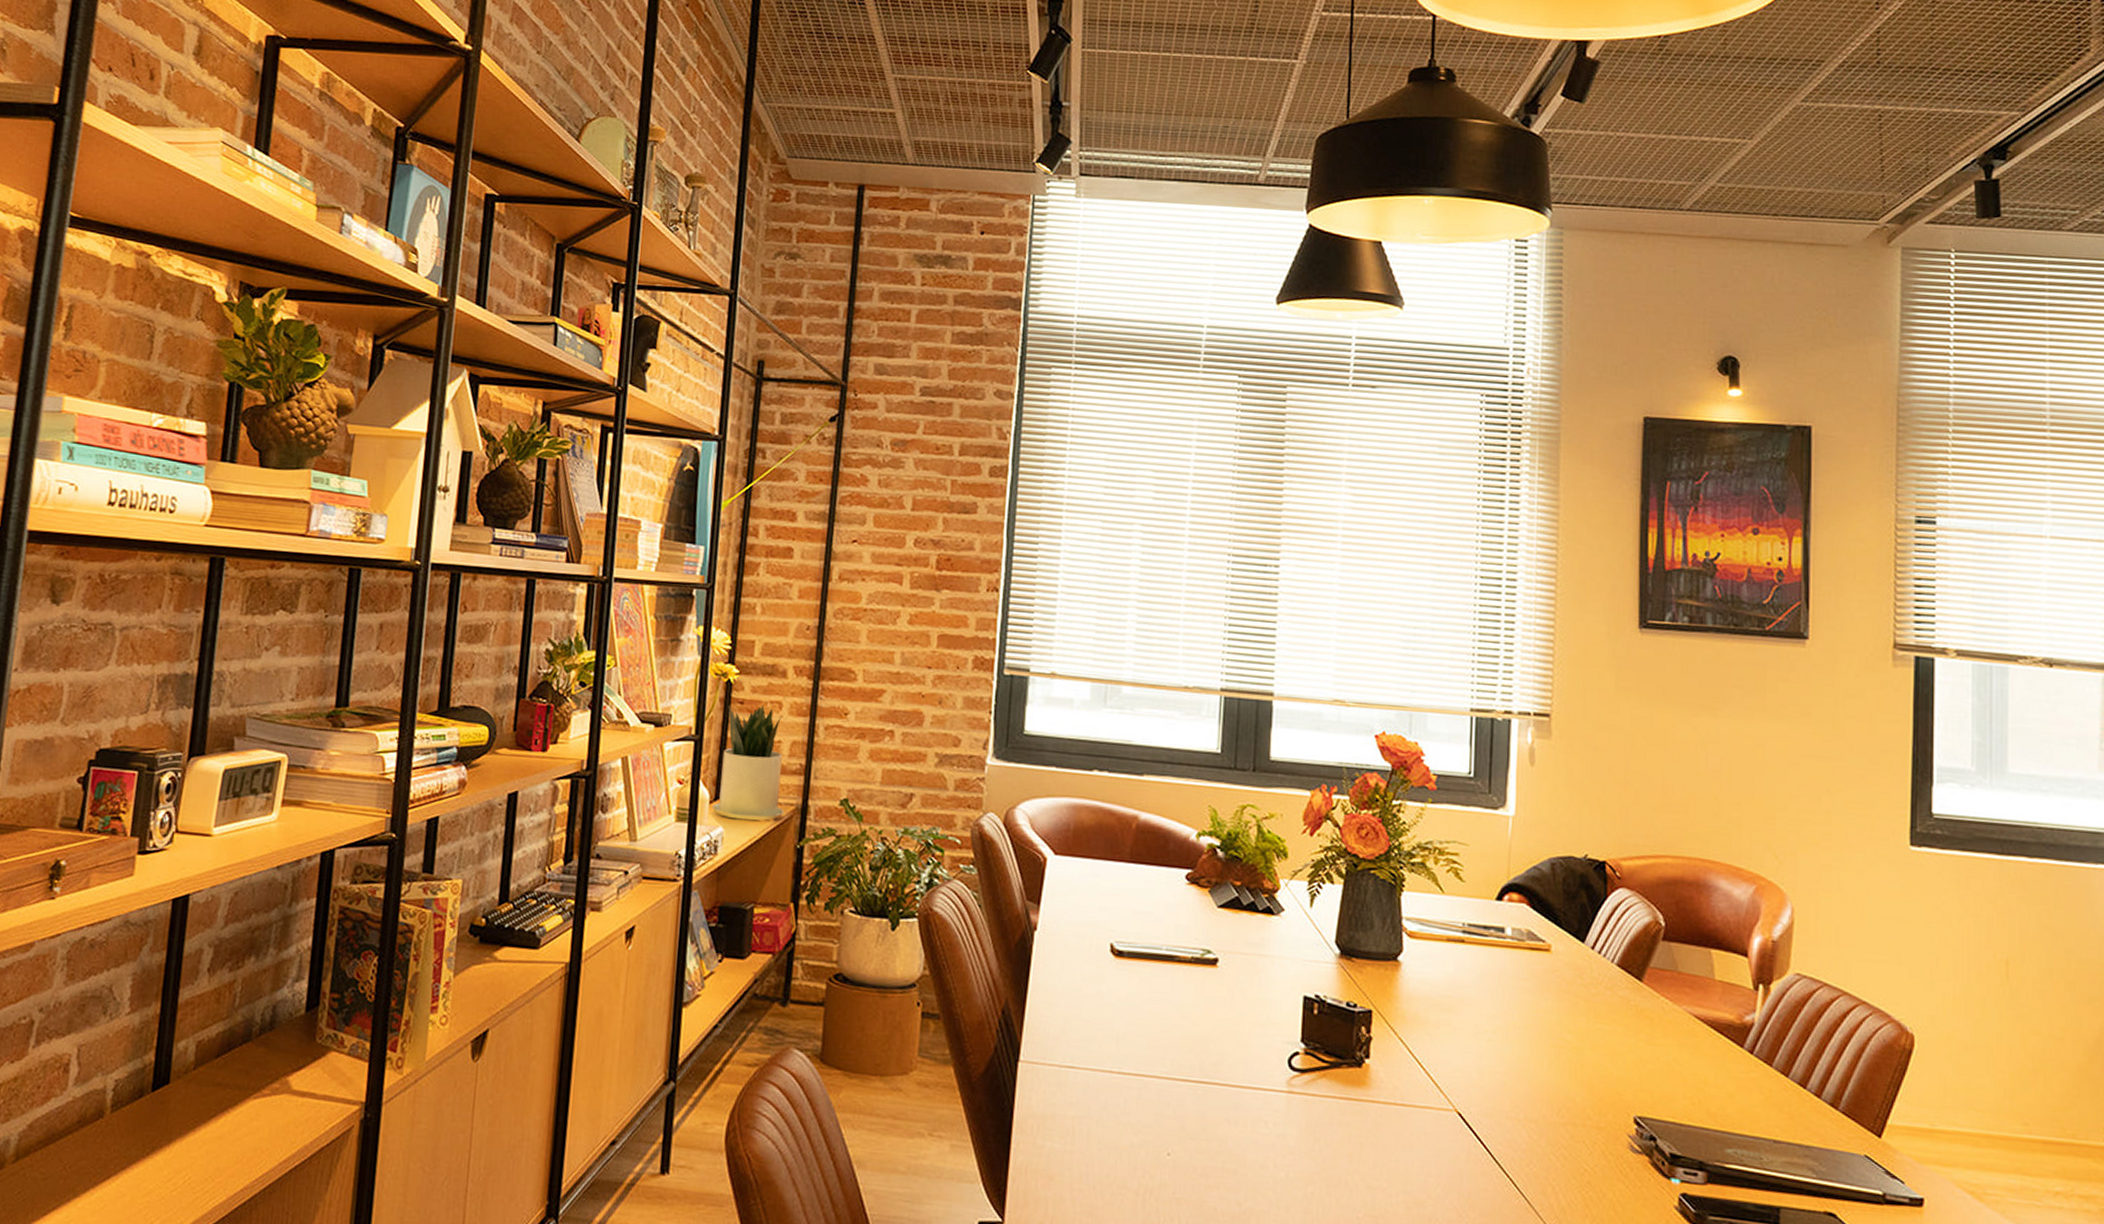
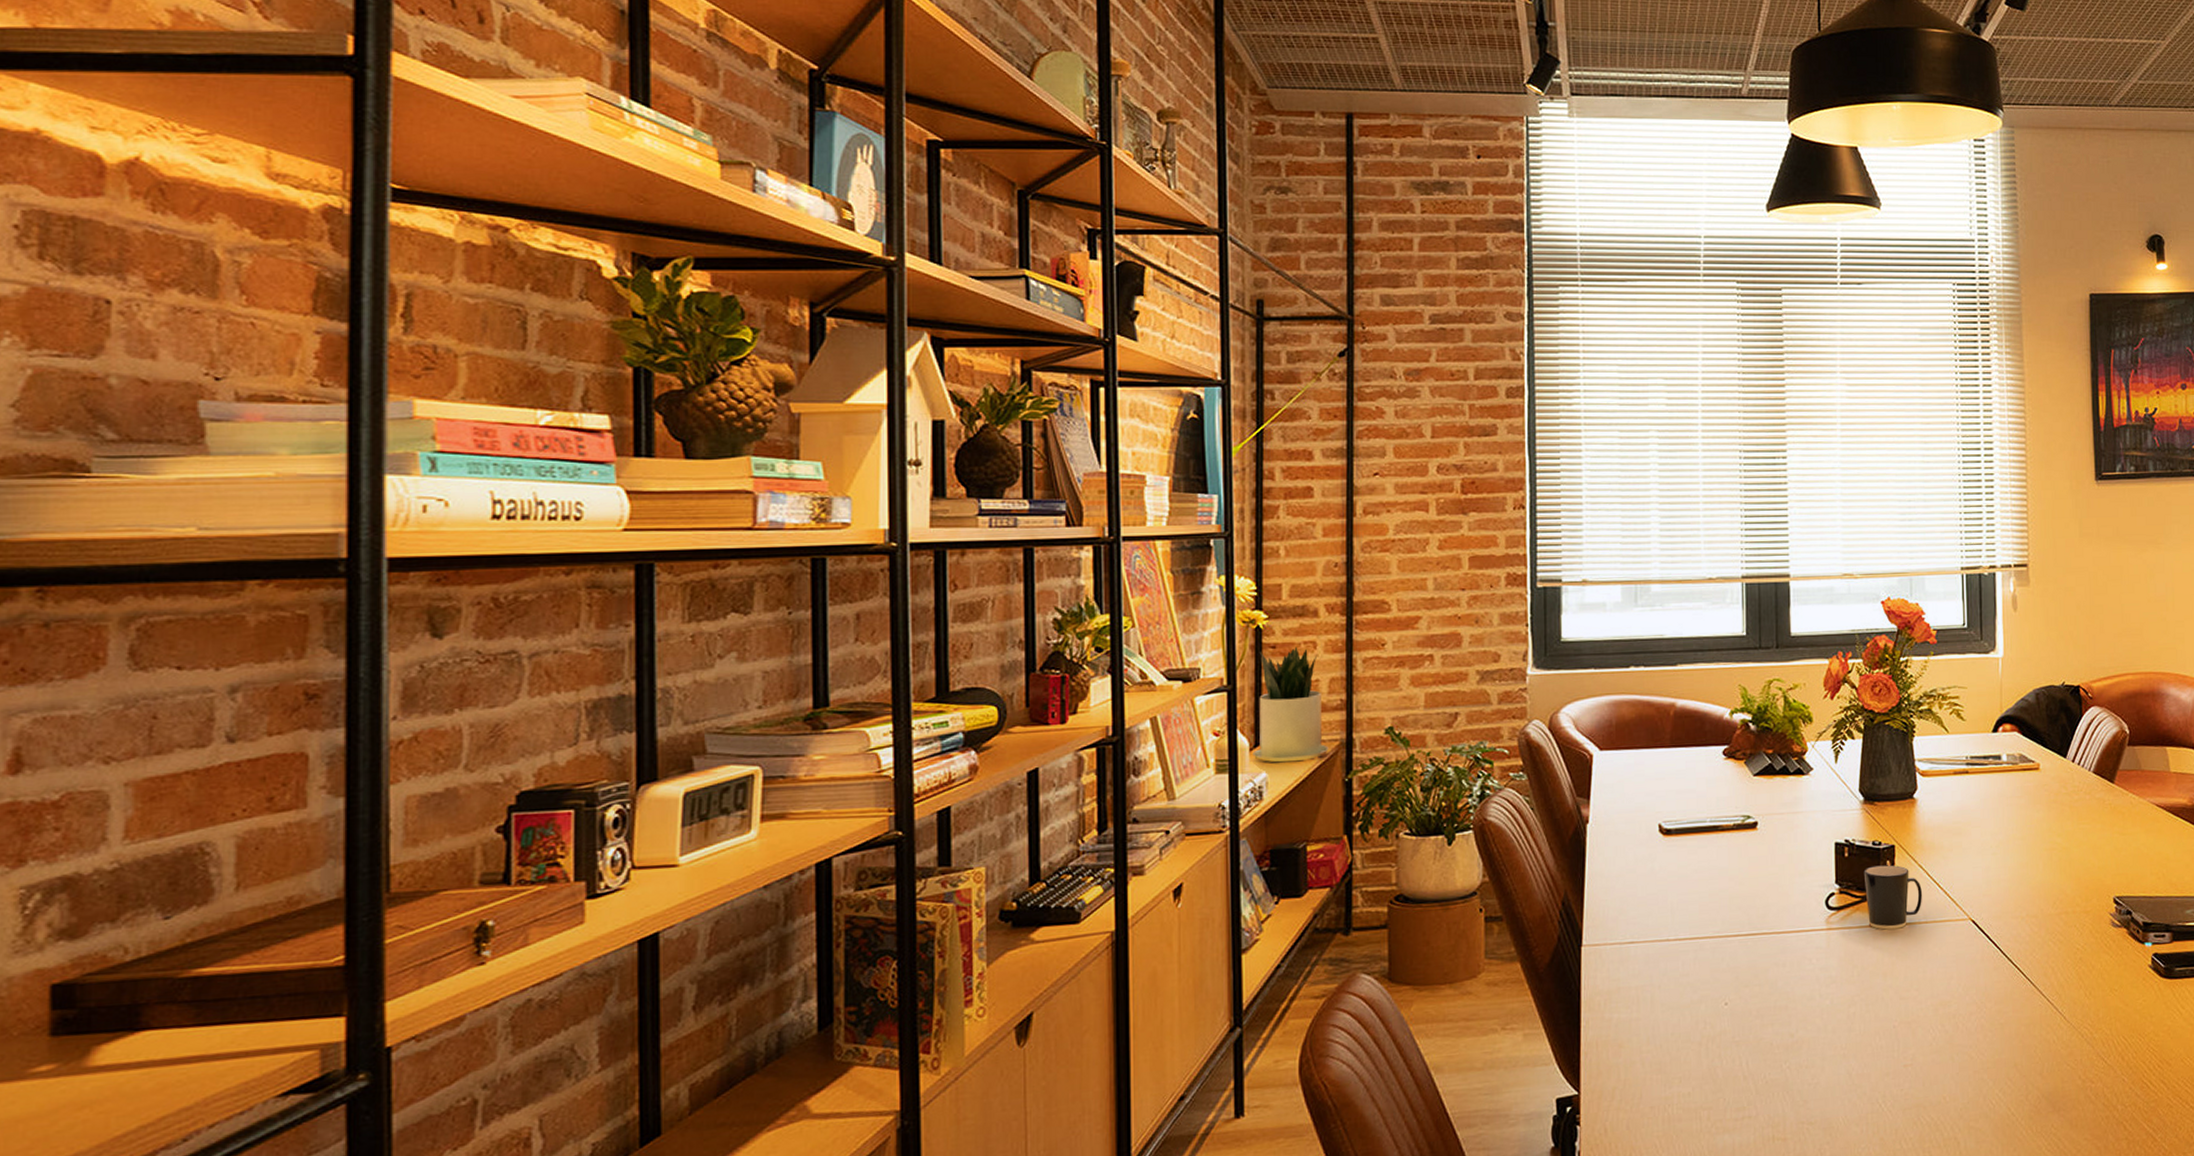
mug: none [1334,1030,1402,1107] -> present [1863,865,1923,930]

